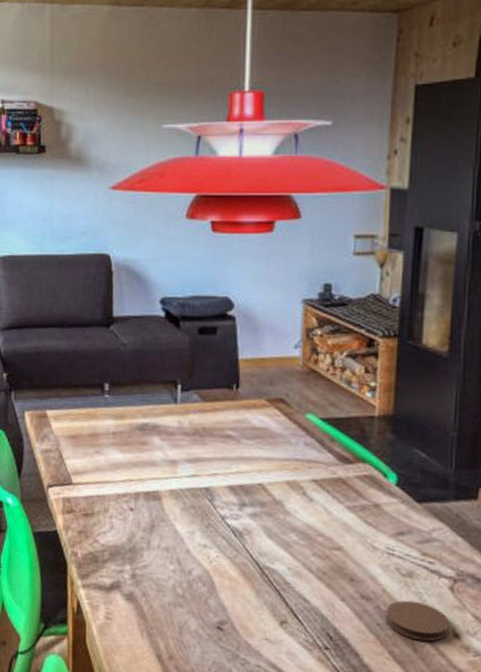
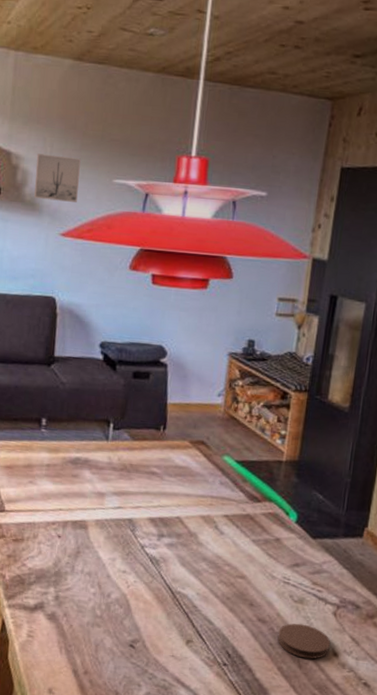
wall art: none [79,106,126,153] -> present [33,153,81,202]

